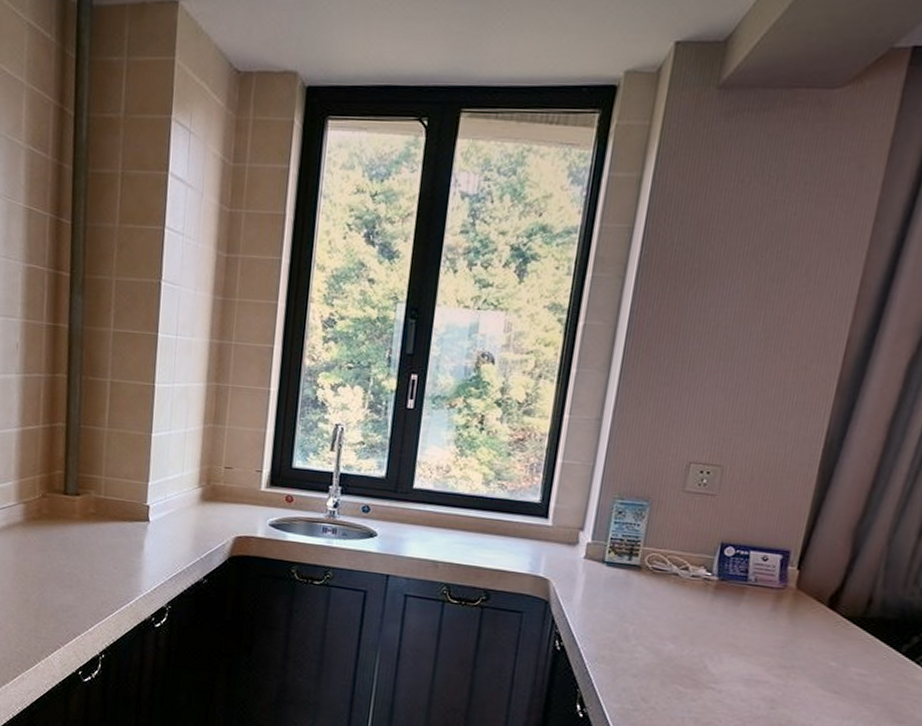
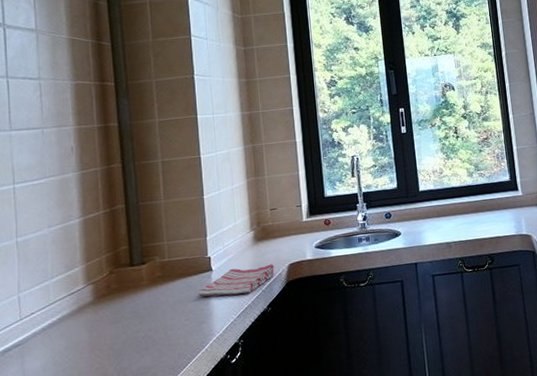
dish towel: none [130,525,218,558] -> present [198,264,275,297]

